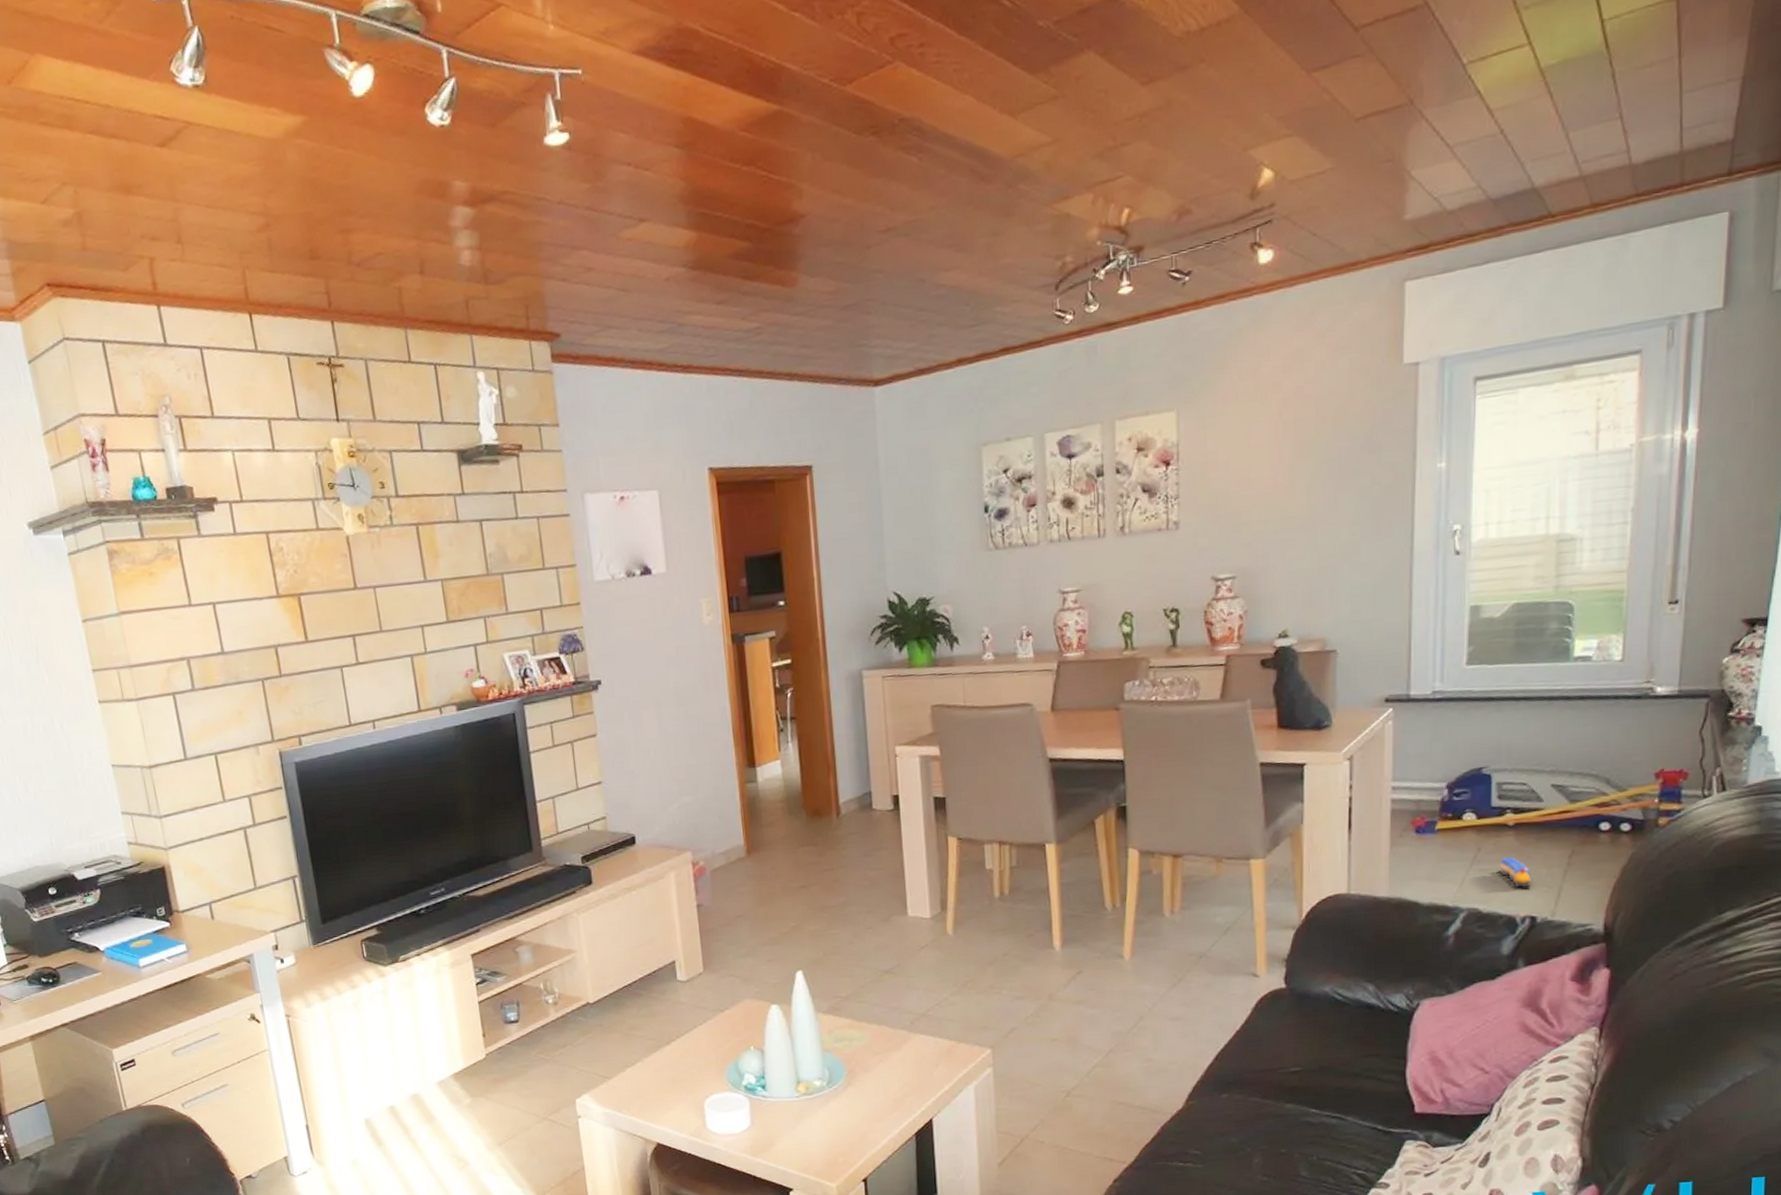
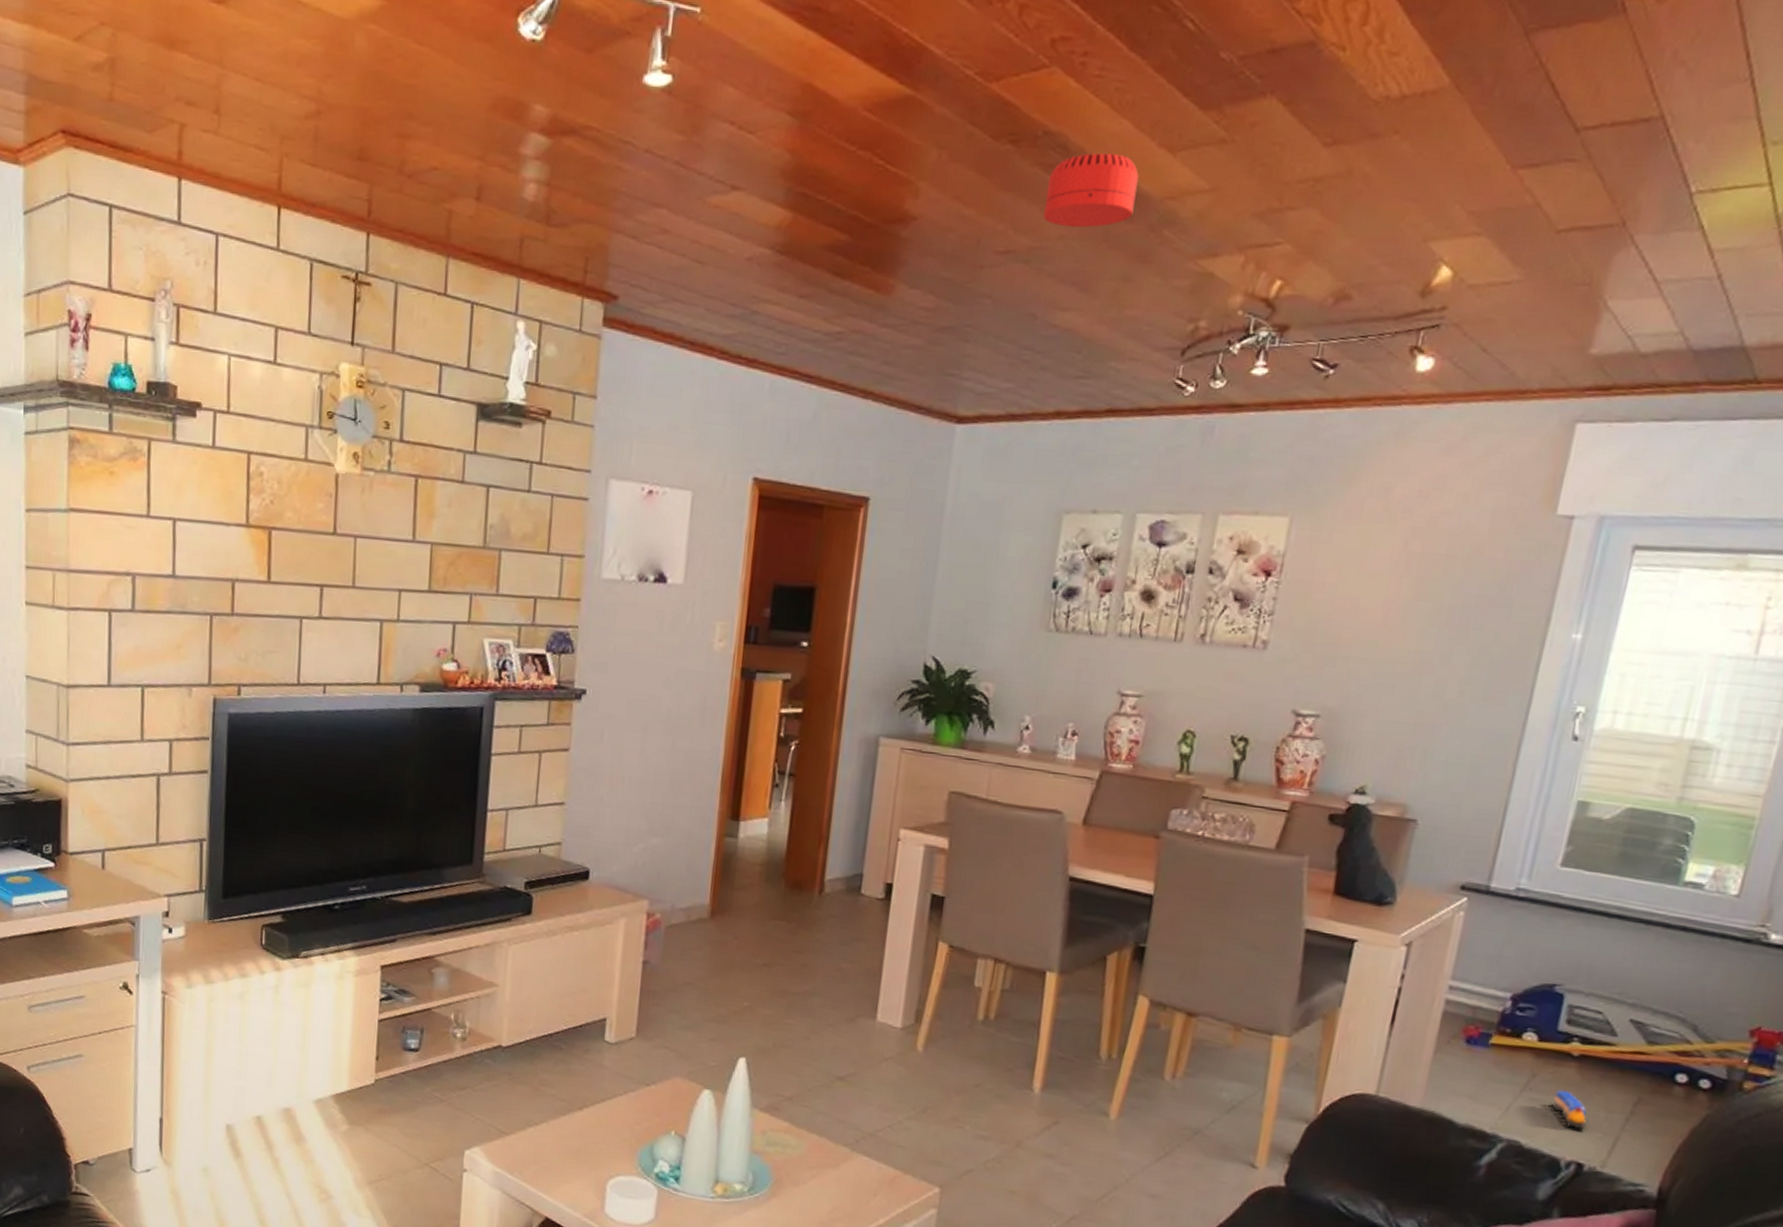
smoke detector: none [911,126,990,199] -> present [1043,153,1139,228]

